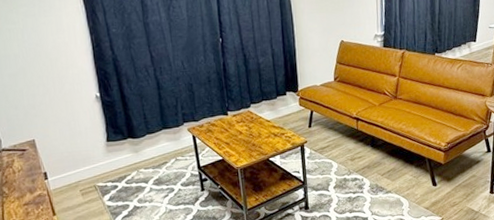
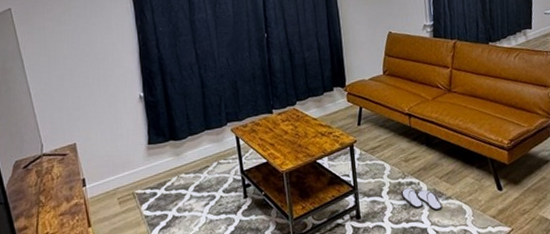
slippers: none [347,183,383,203] -> present [401,188,443,211]

